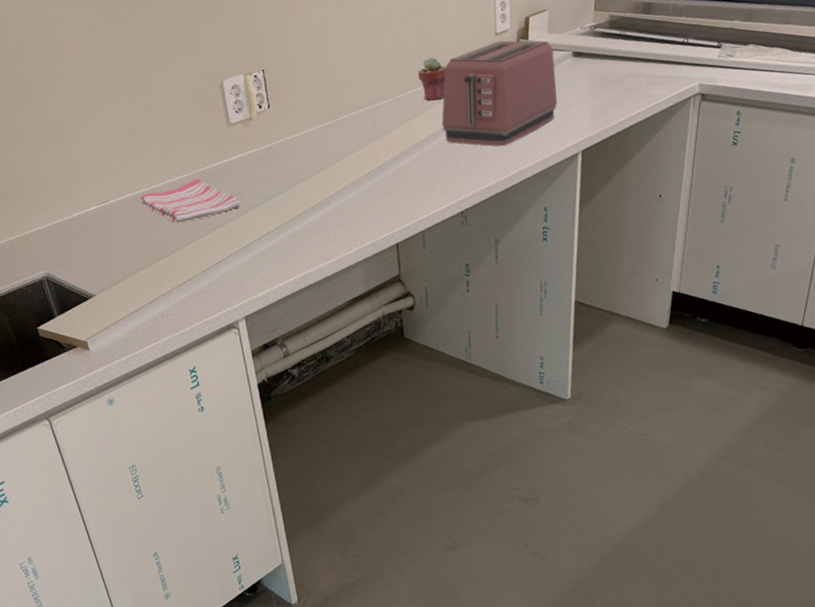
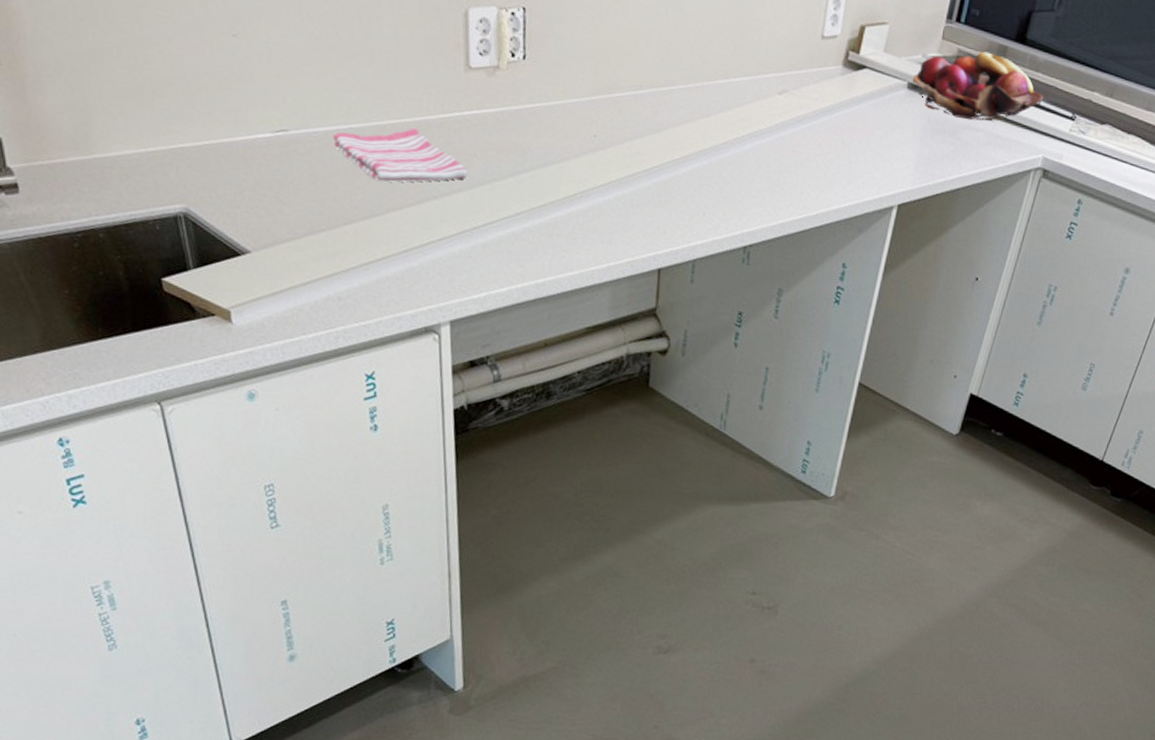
potted succulent: present [417,57,446,100] -> none [719,45,756,102]
toaster: present [441,40,557,147] -> none [738,46,887,178]
fruit basket: none [575,11,691,70] -> present [912,51,1044,121]

